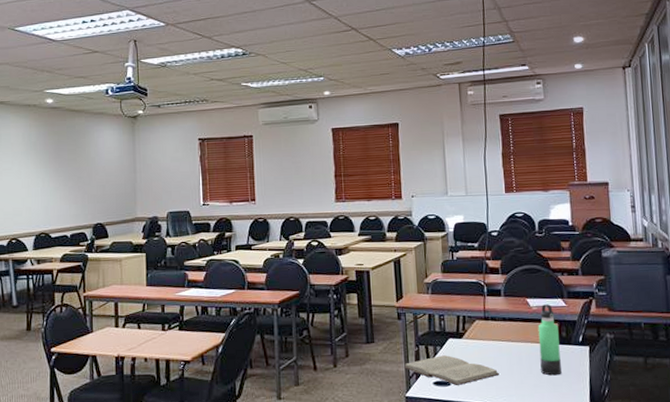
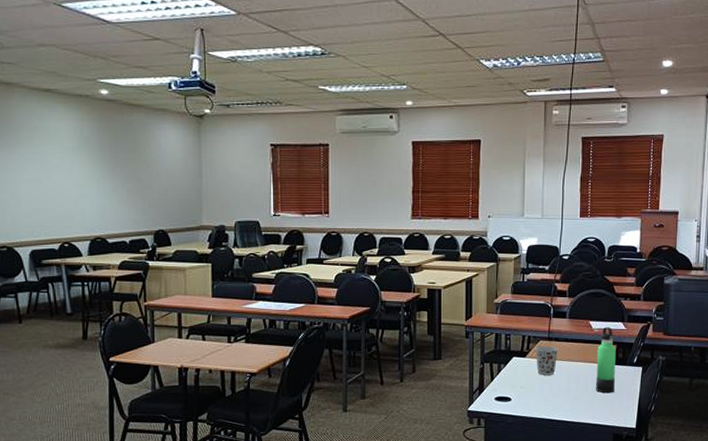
book: present [403,355,499,385] -> none [467,373,557,401]
cup: none [471,325,496,357] -> present [535,346,558,375]

